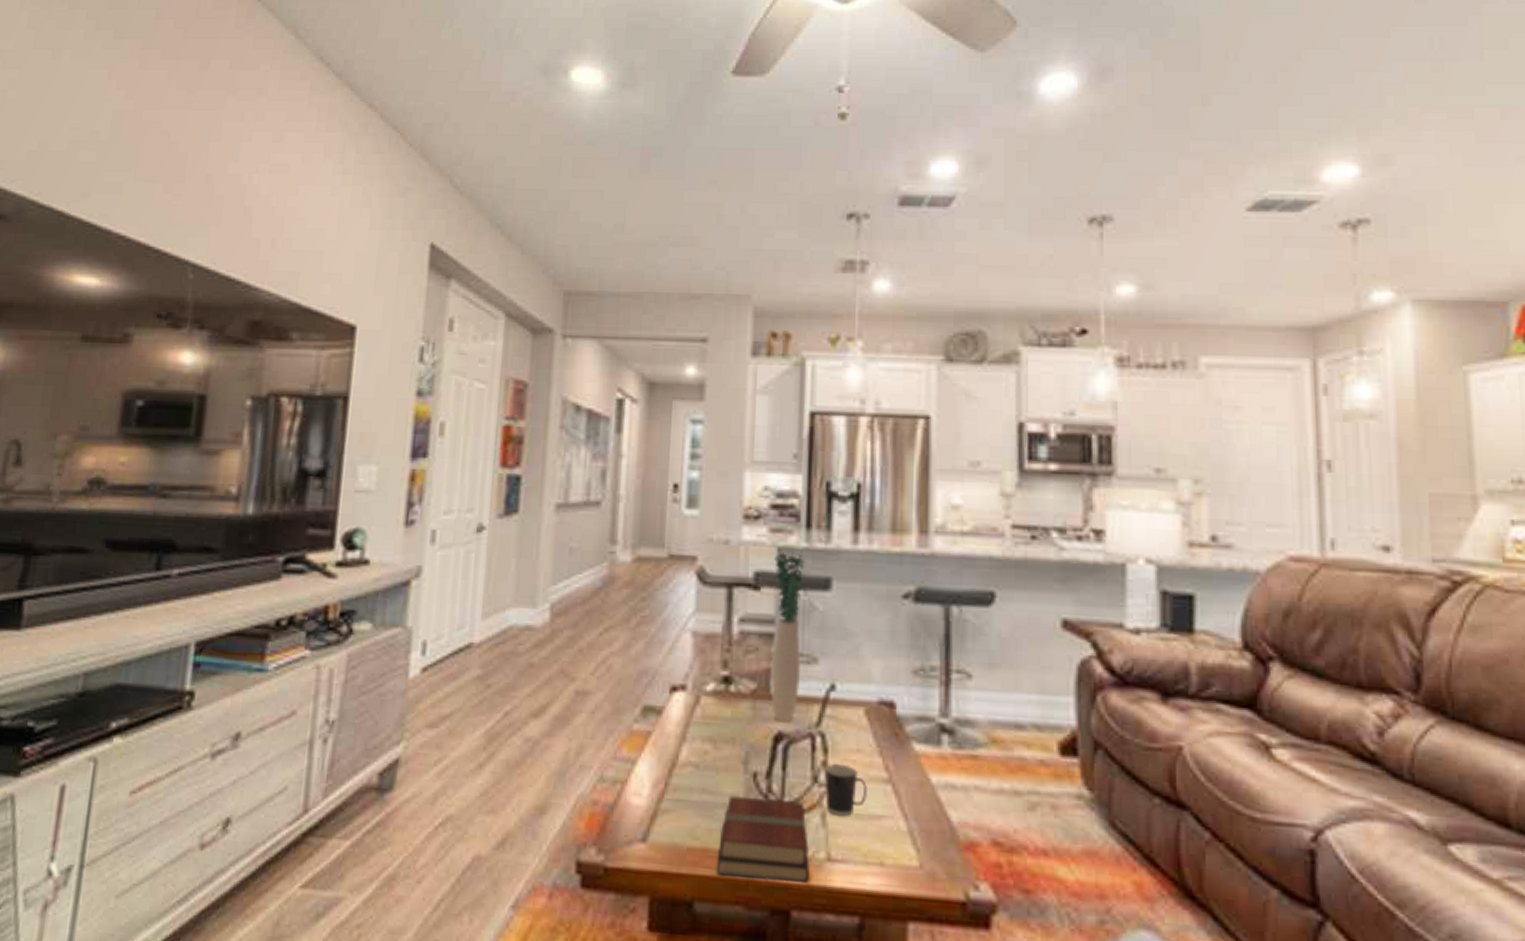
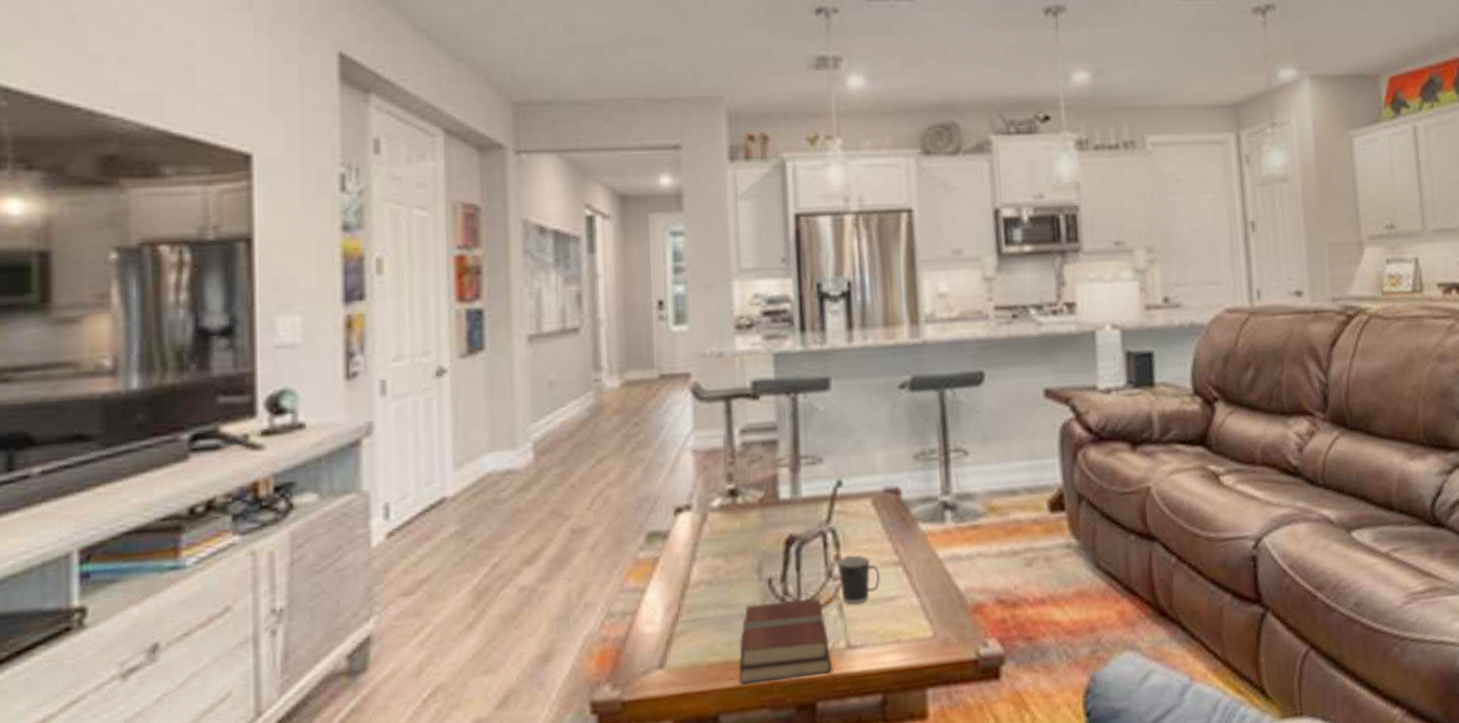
vase: present [770,546,805,723] -> none [771,353,808,526]

